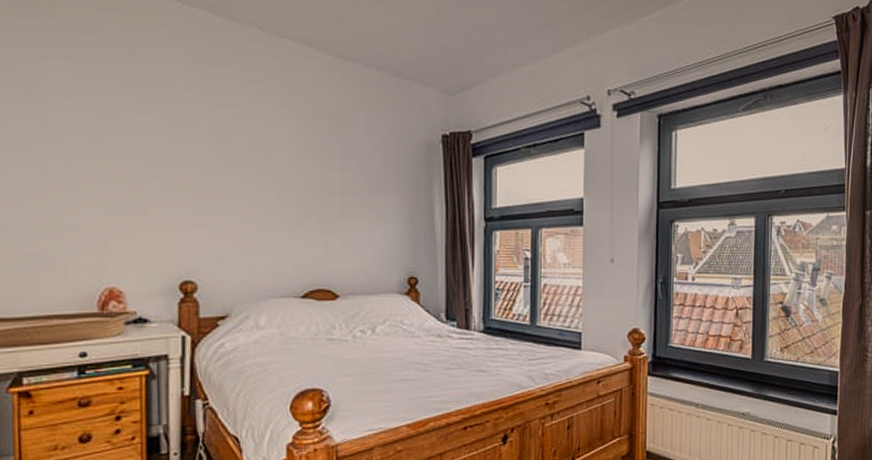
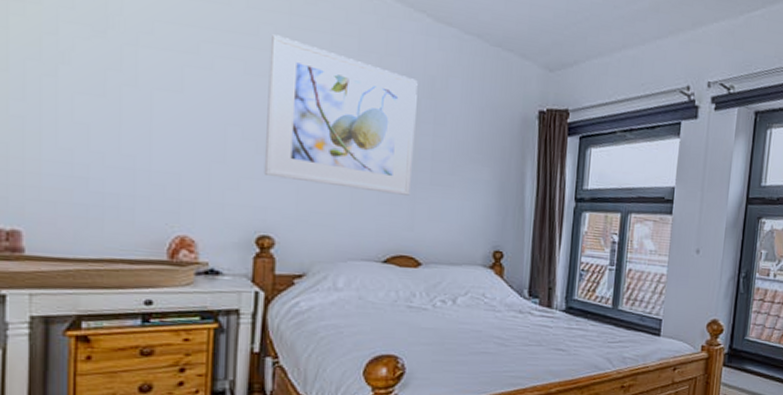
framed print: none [181,86,324,230] -> present [263,34,418,196]

